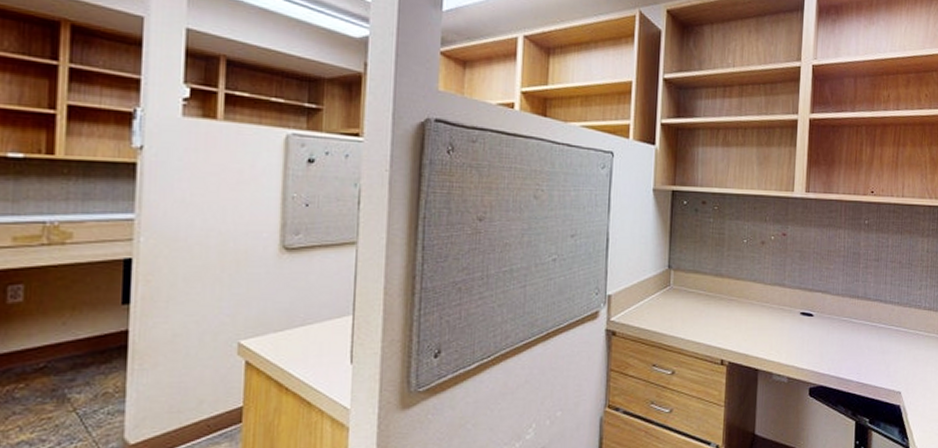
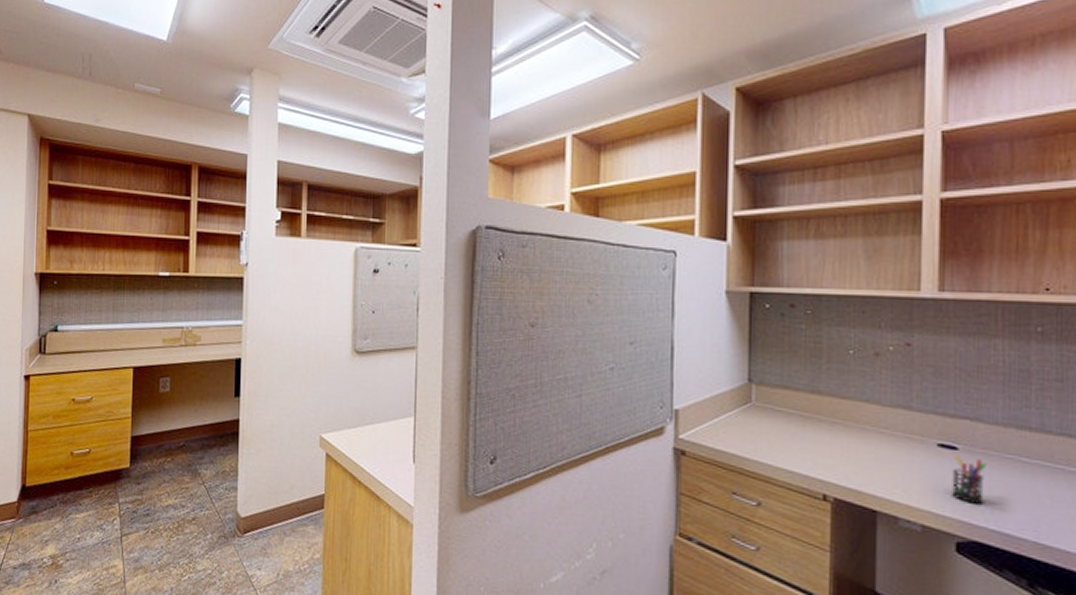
pen holder: none [808,319,831,357] -> present [952,454,987,504]

